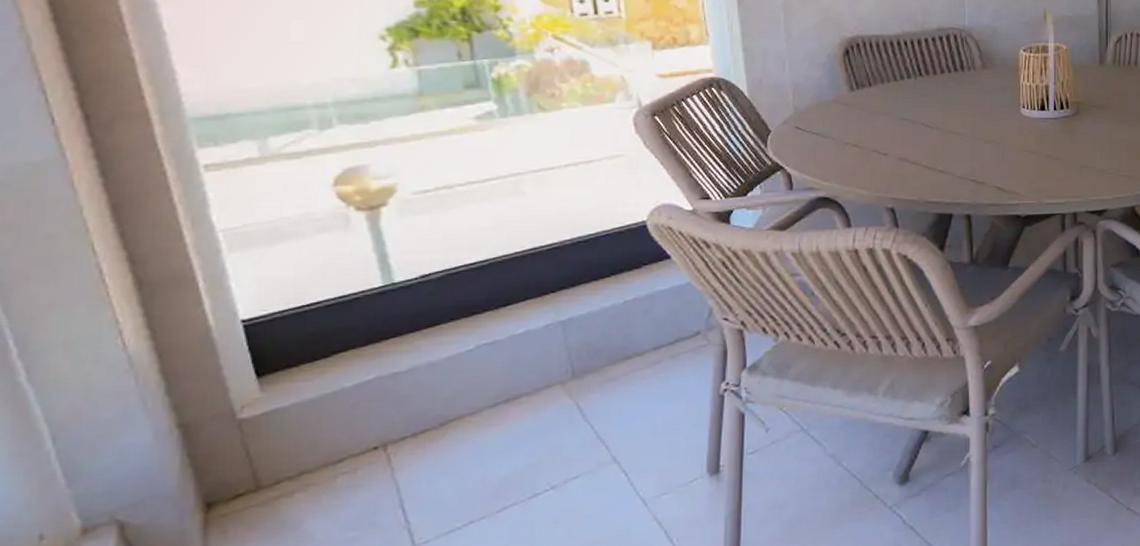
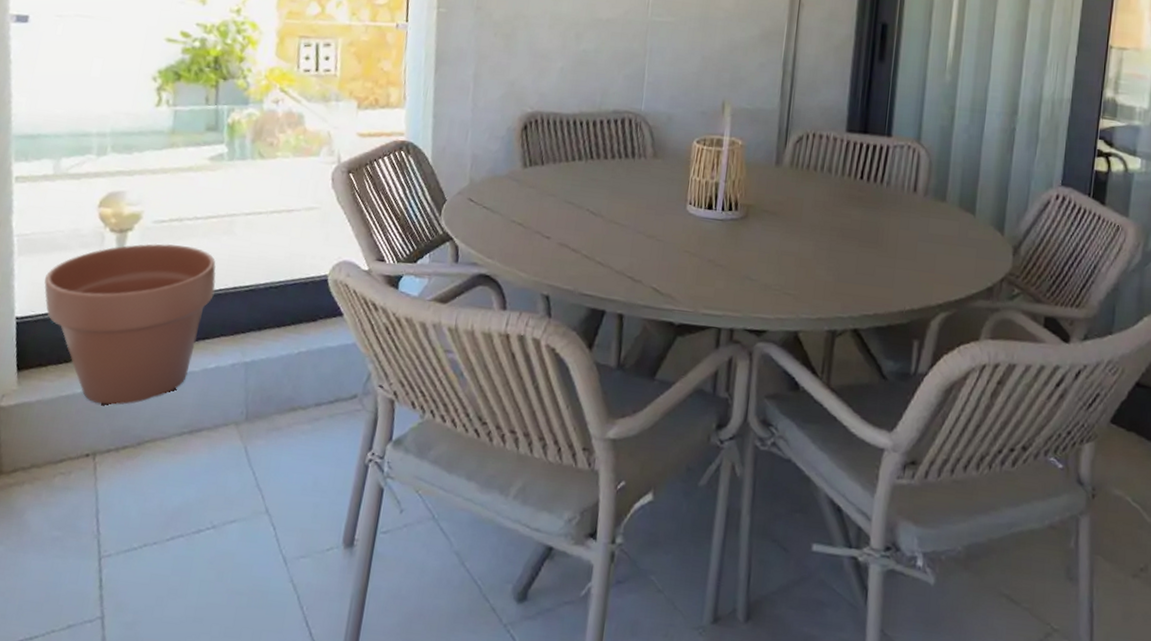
flower pot: none [273,214,509,393] -> present [44,244,216,405]

